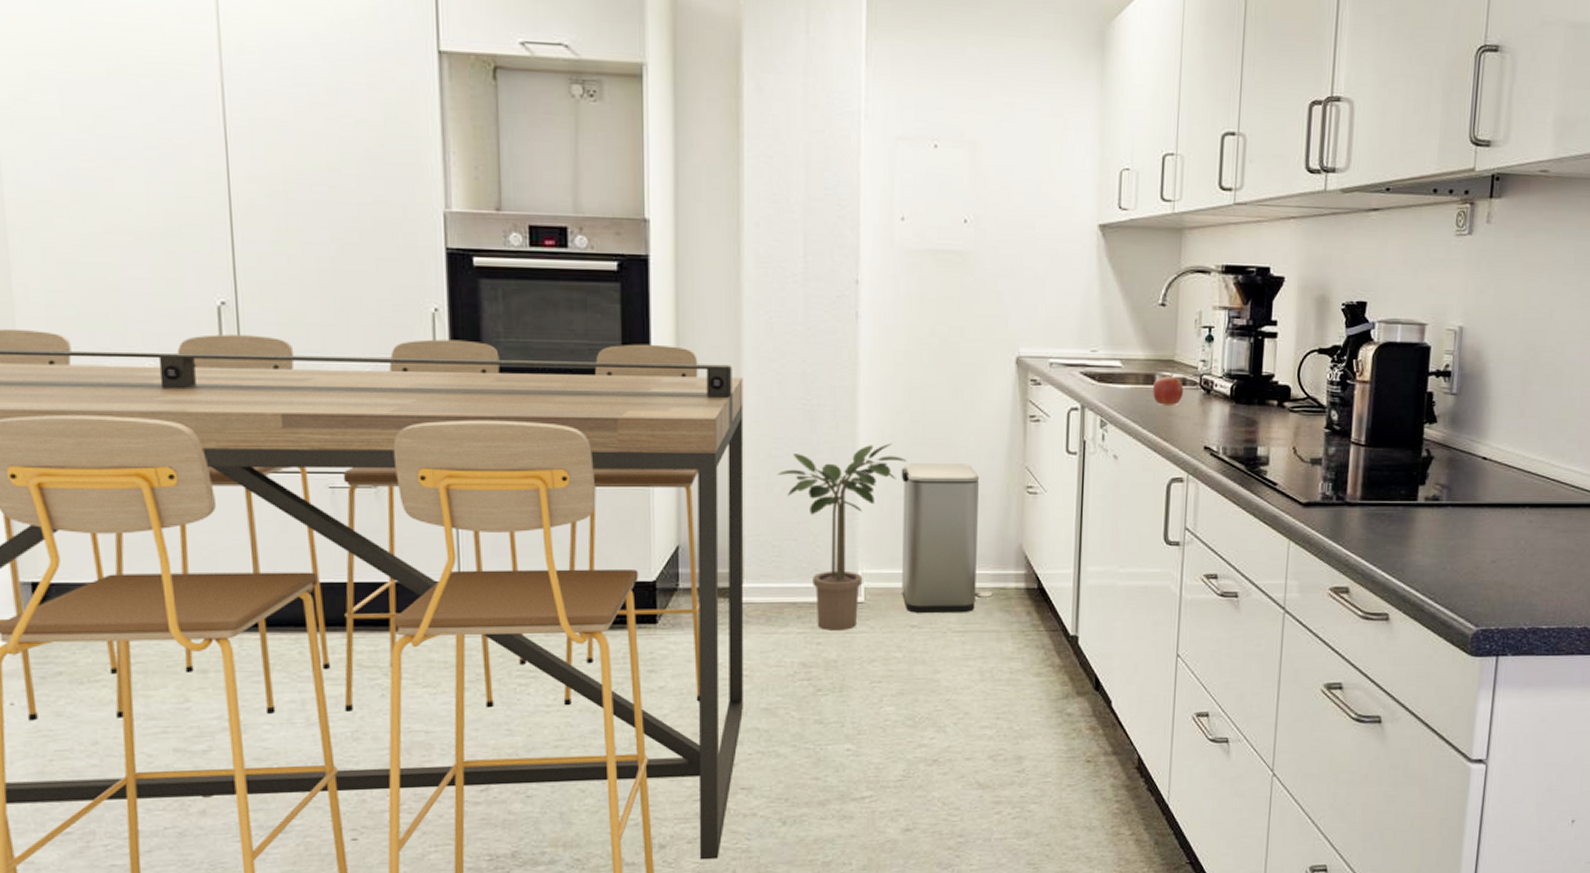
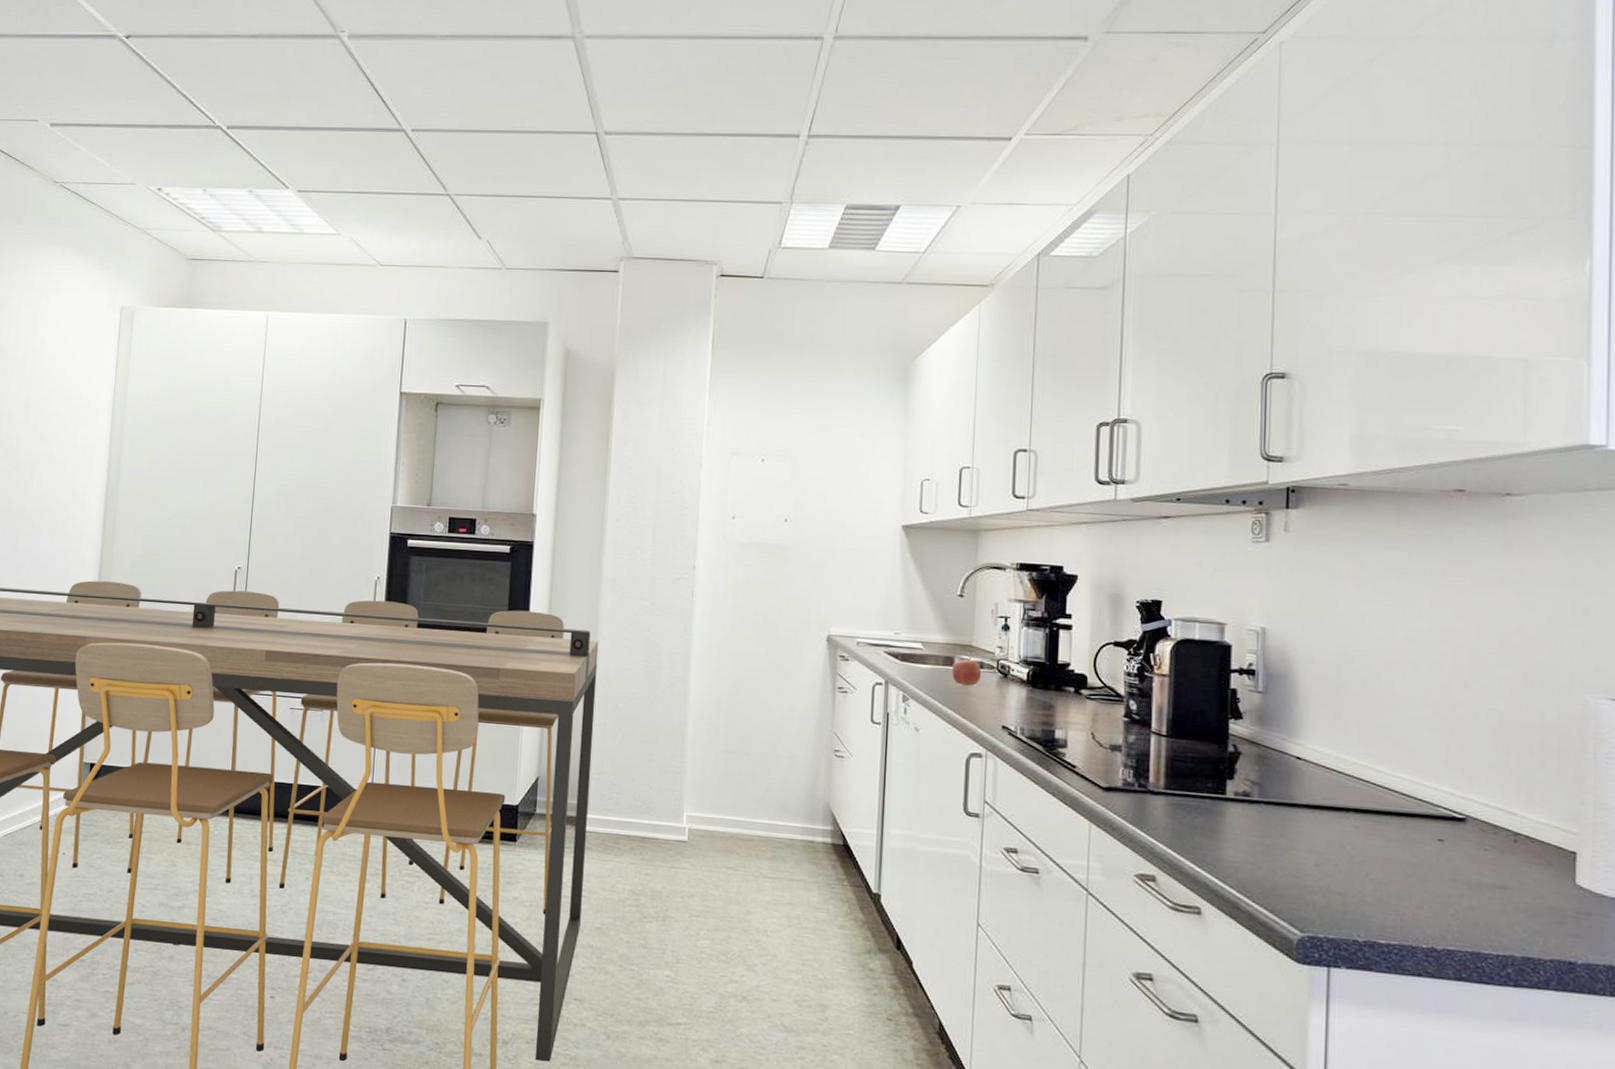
potted plant: present [777,444,907,630] -> none [621,703,730,865]
pedal bin: present [901,463,993,613] -> none [720,722,802,860]

